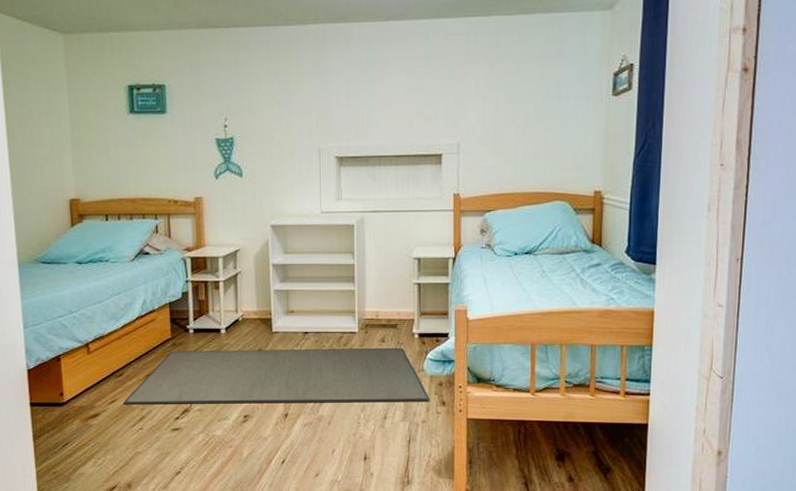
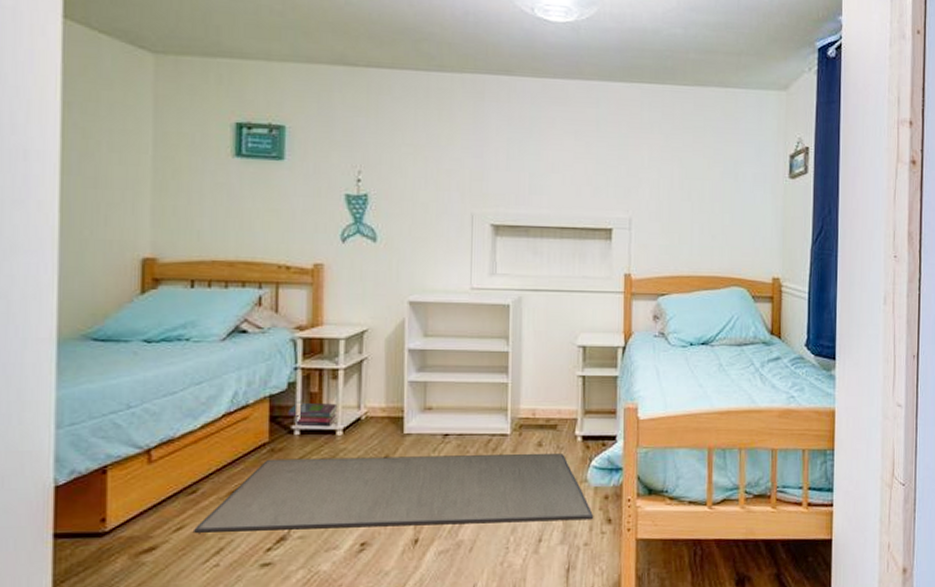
books: none [184,307,221,327] -> present [288,402,338,427]

